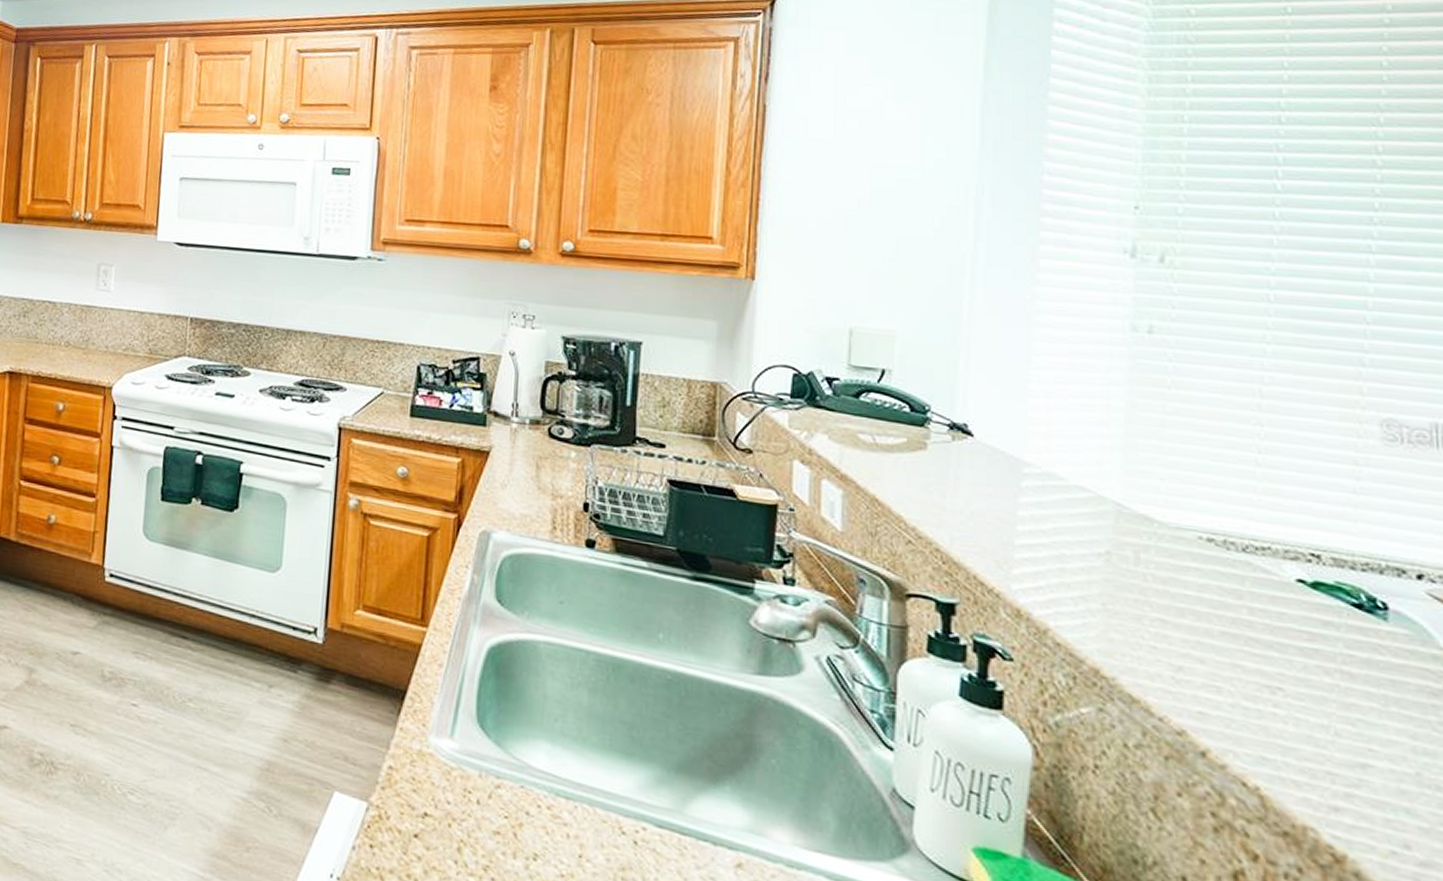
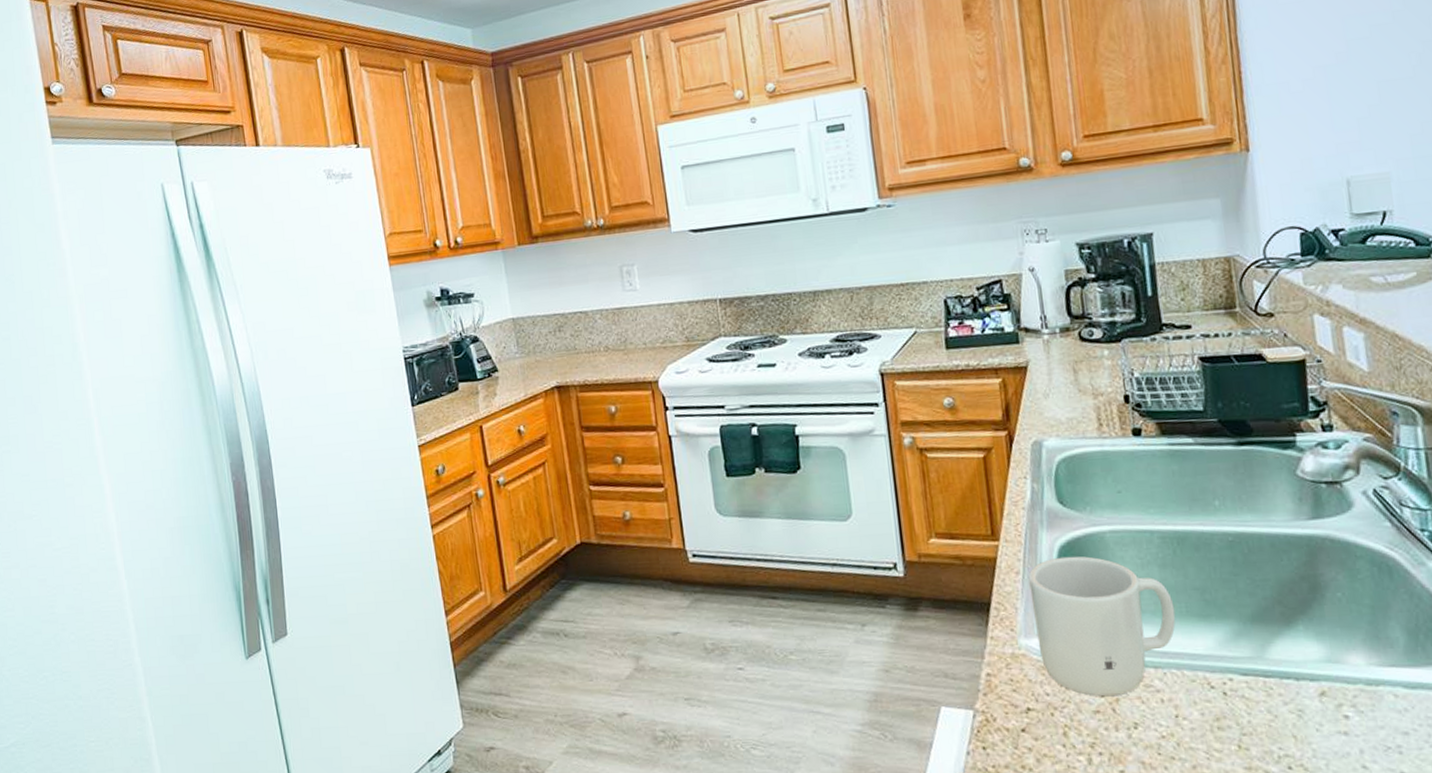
mug: none [448,658,598,820] -> present [1028,556,1176,697]

